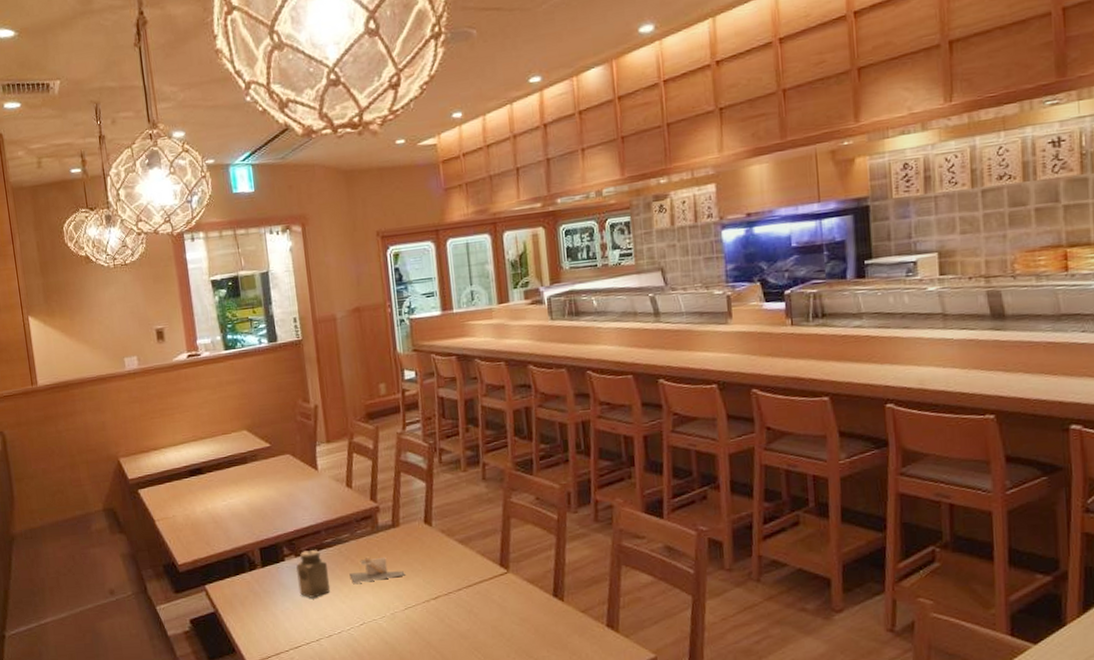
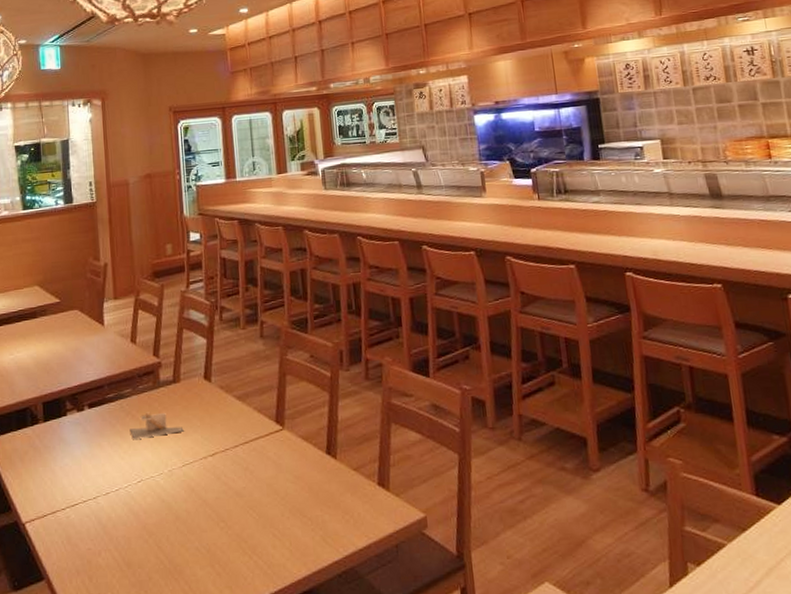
salt shaker: present [296,550,331,598] -> none [77,405,110,454]

